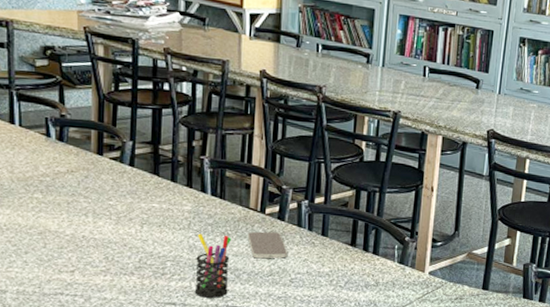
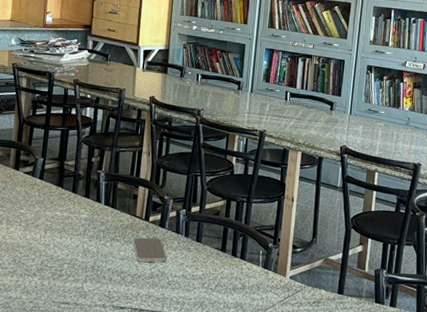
pen holder: present [194,233,232,298] -> none [85,239,120,298]

